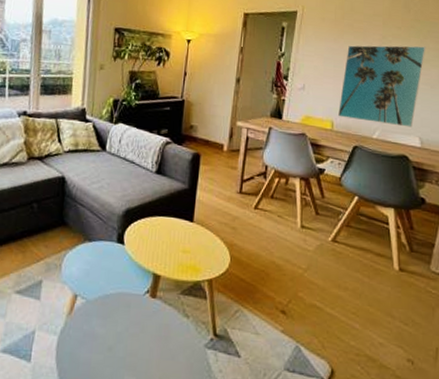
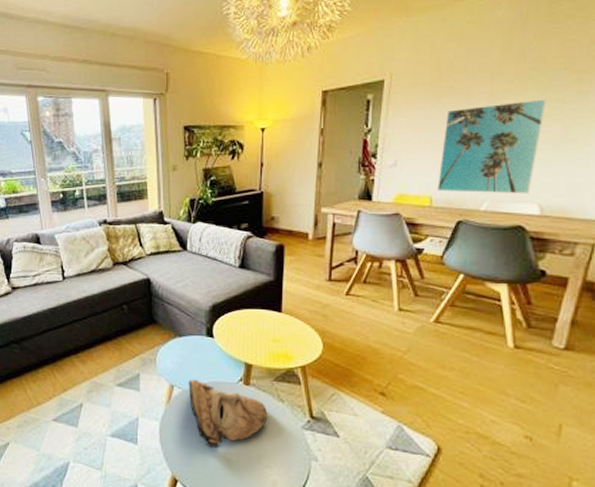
animal skull: none [92,289,172,367] -> present [188,379,268,448]

